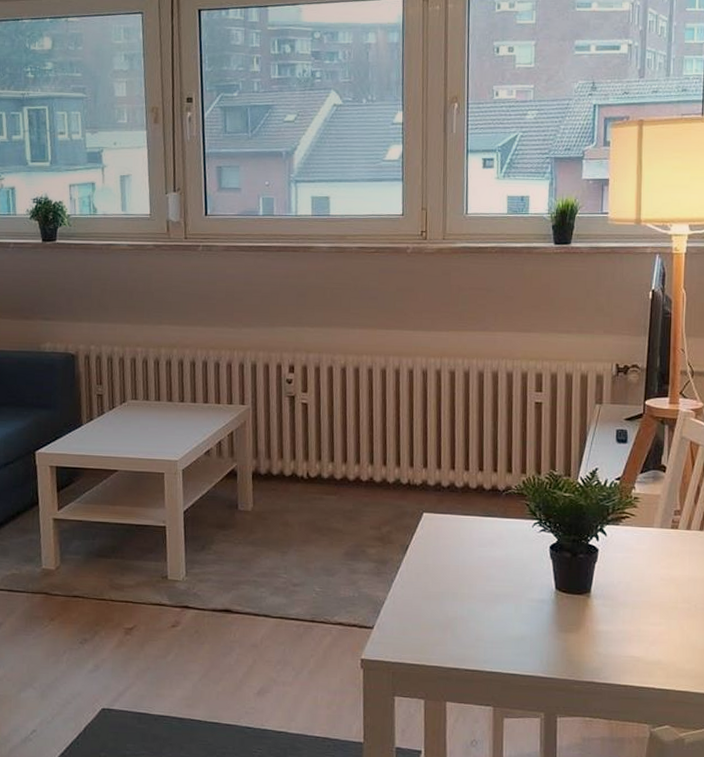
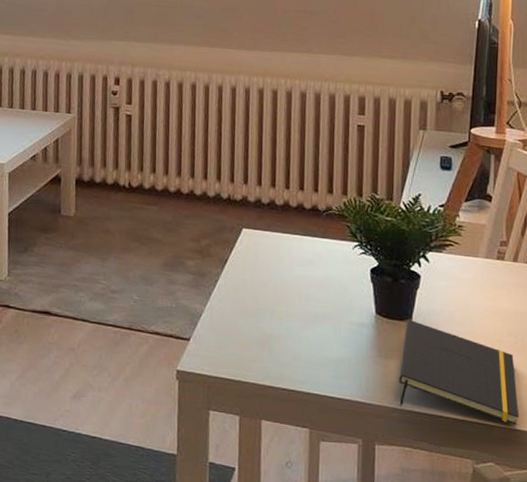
notepad: none [579,593,693,687] -> present [399,320,519,425]

